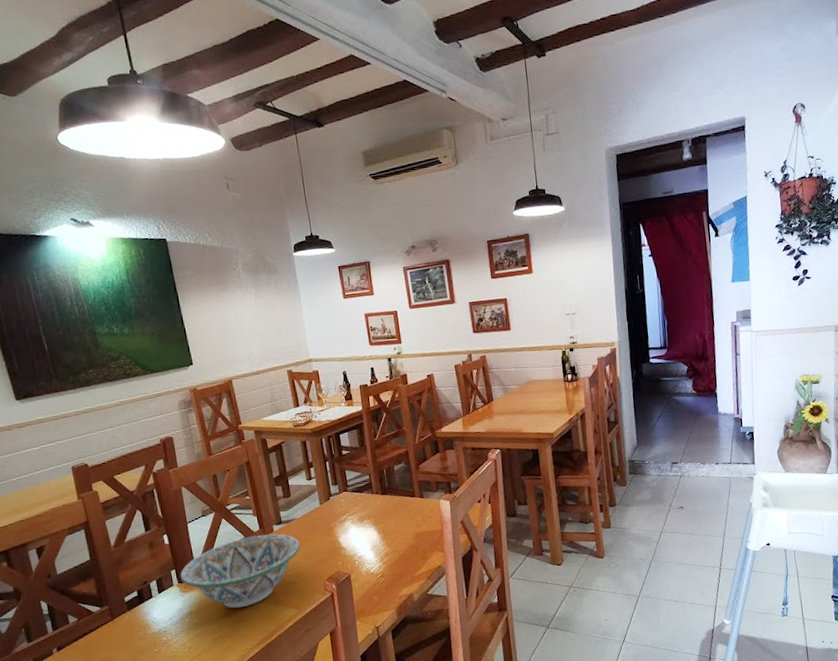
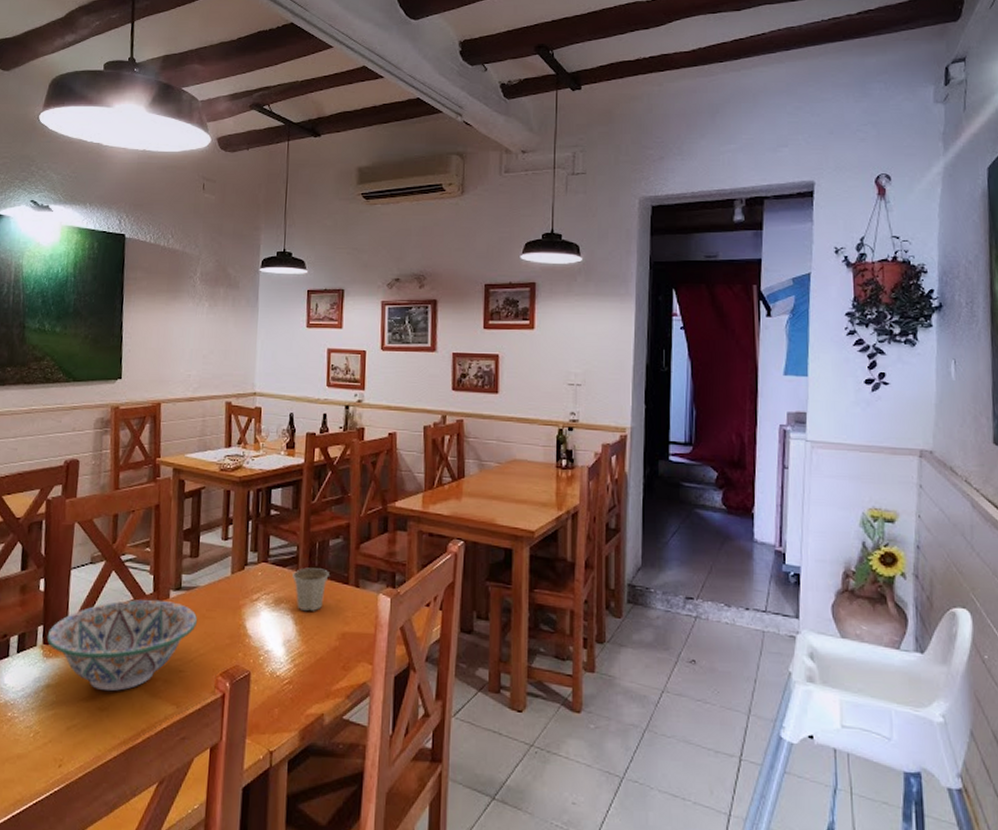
flower pot: none [369,488,399,523] -> present [292,568,329,612]

